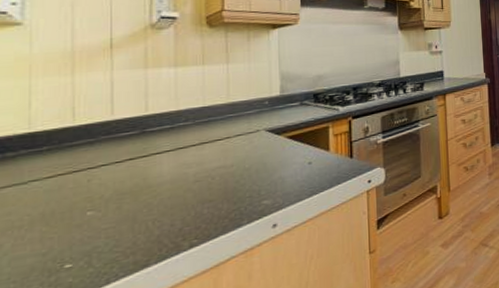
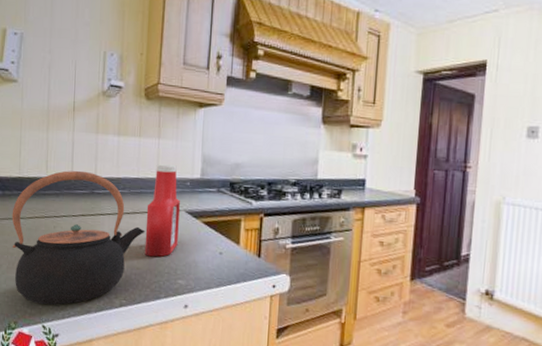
teapot: none [18,110,218,278] -> present [12,170,145,306]
ketchup bottle: none [217,87,259,185] -> present [144,164,180,257]

